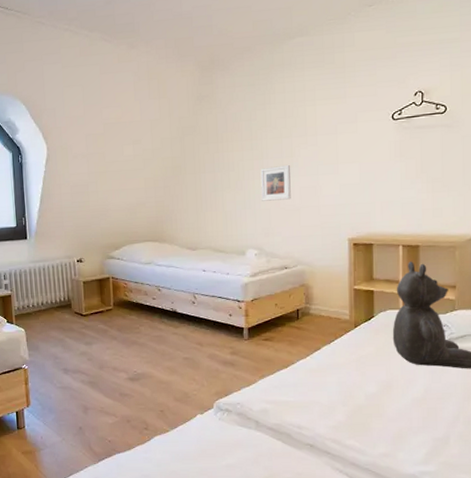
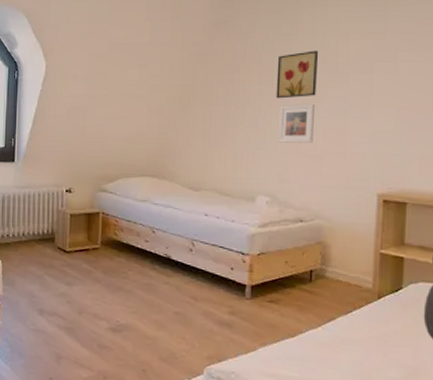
wall art: none [255,117,291,163] -> present [276,50,319,99]

